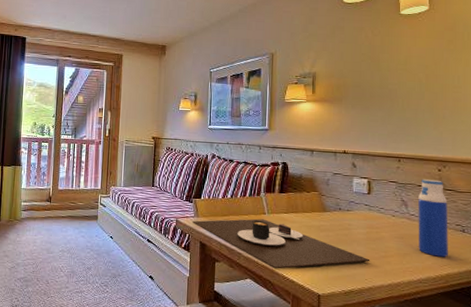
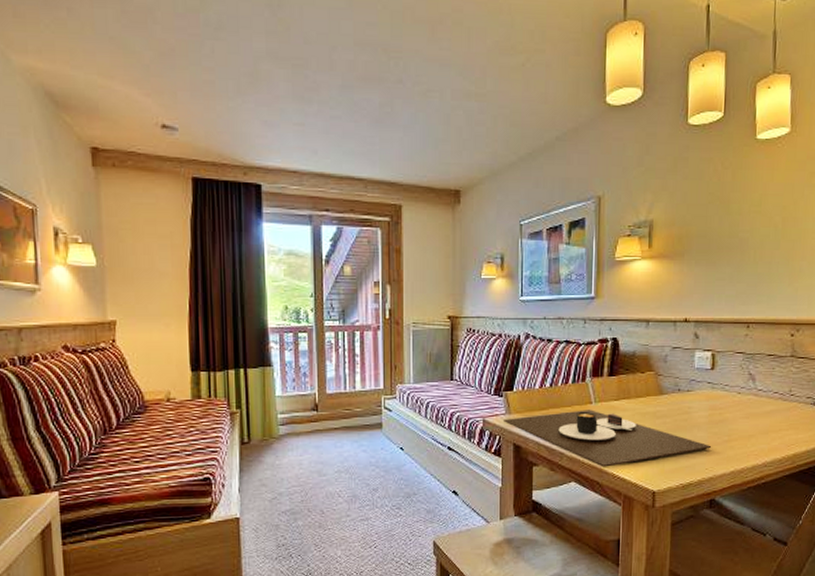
water bottle: present [418,179,448,257] -> none [765,346,799,435]

